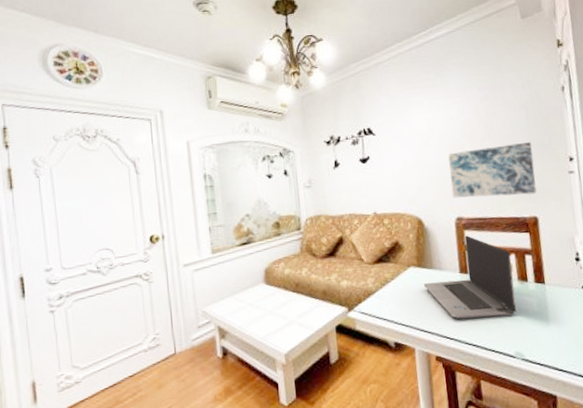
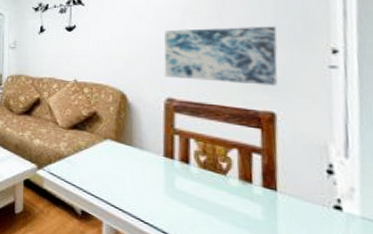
laptop computer: present [423,235,517,319] -> none [119,118,233,216]

